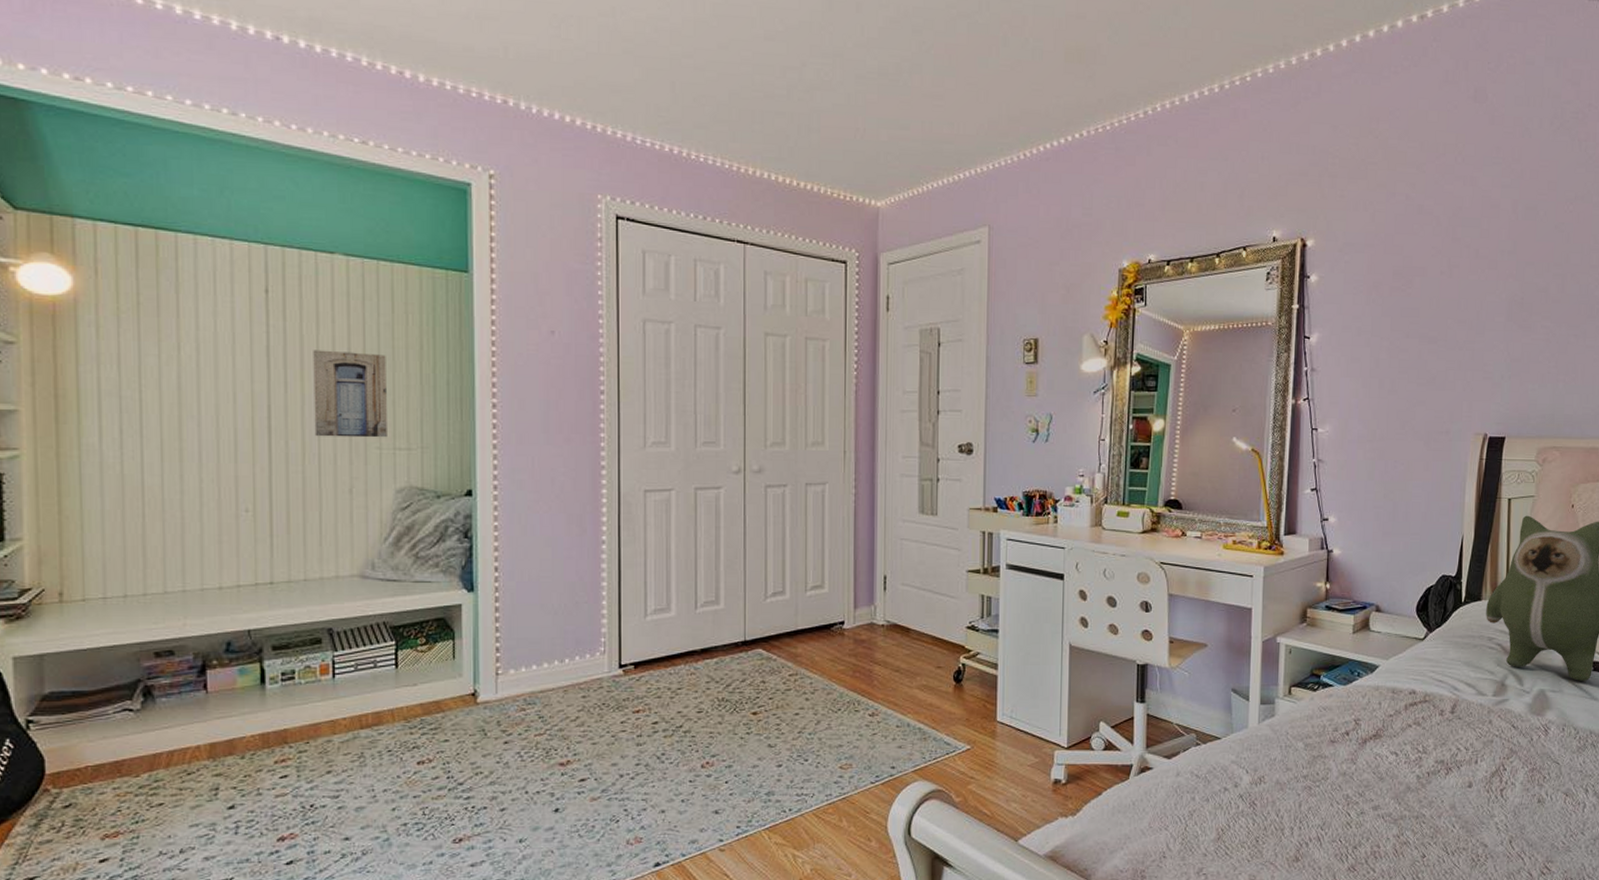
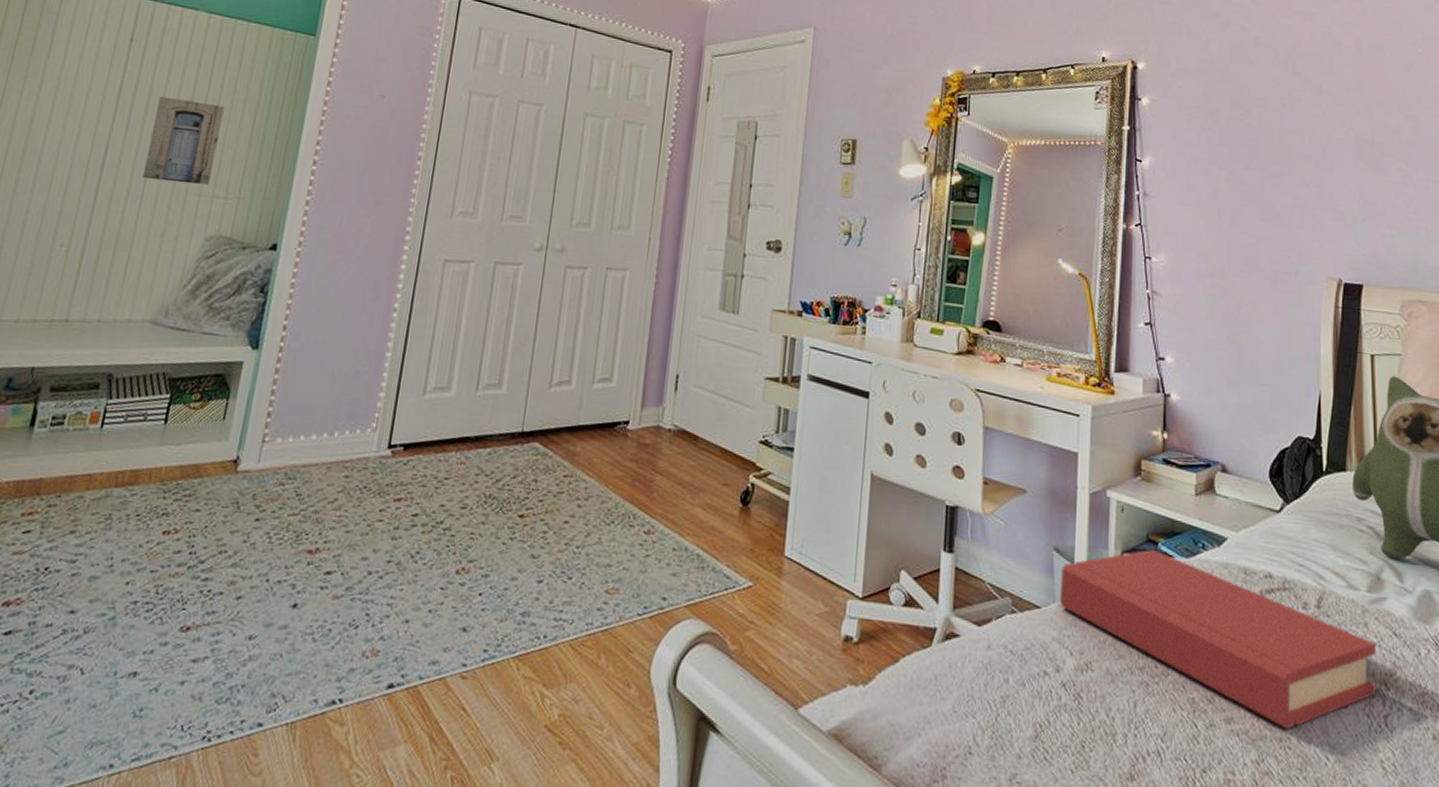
hardback book: none [1237,681,1497,809] -> present [1060,549,1376,730]

